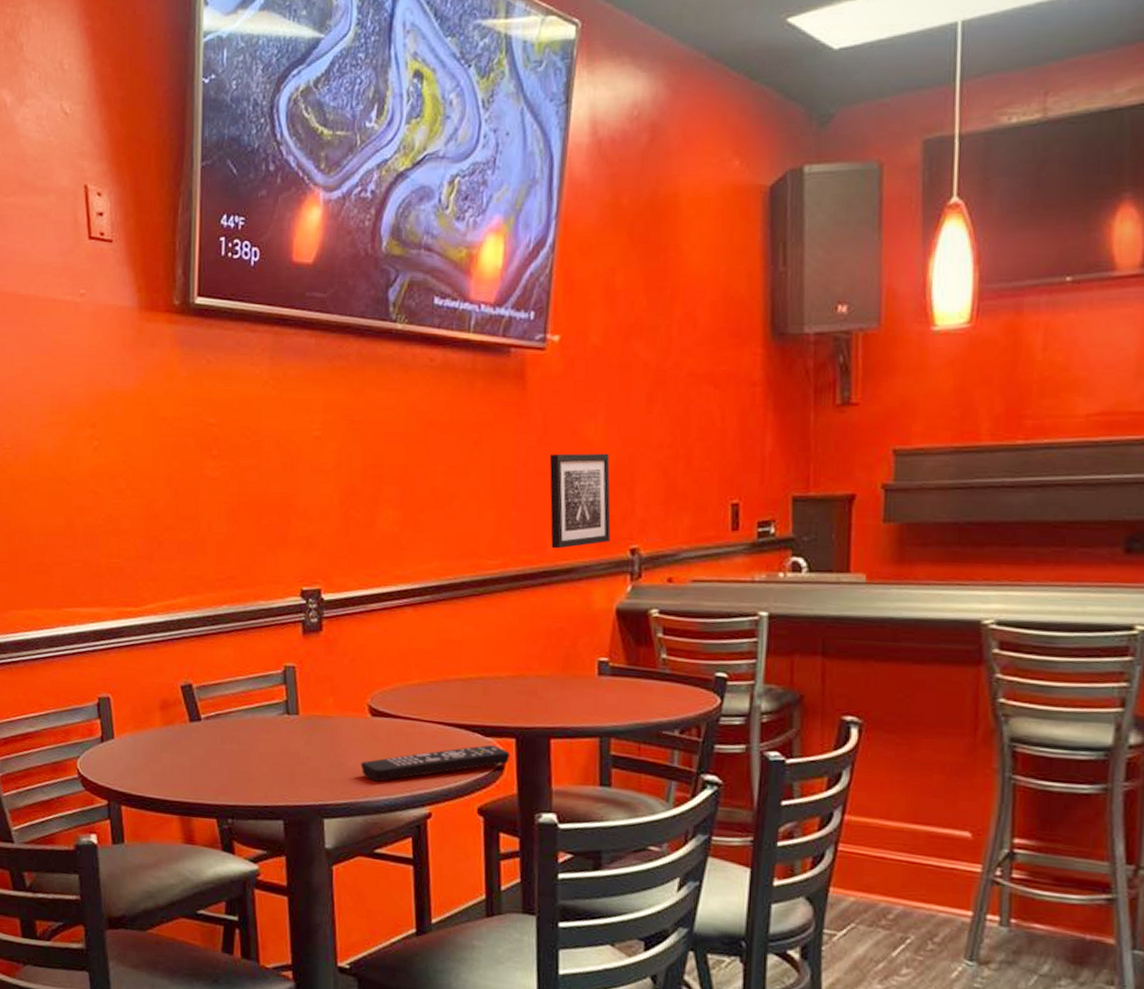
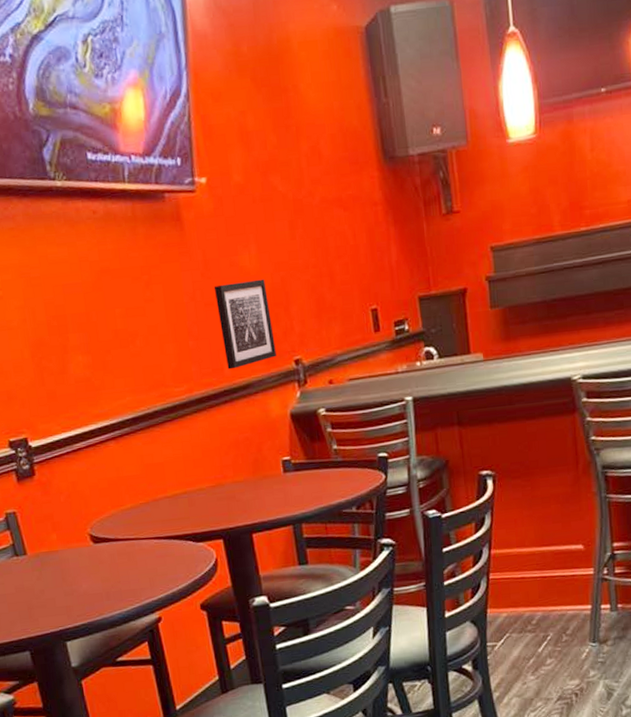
remote control: present [360,744,510,782] -> none [91,548,221,600]

